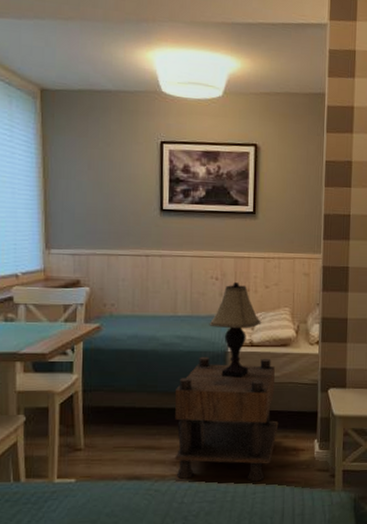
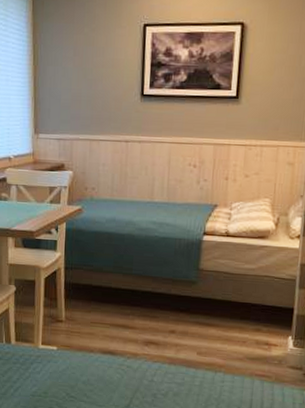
nightstand: present [174,356,279,482] -> none [147,243,252,371]
lamp: present [209,281,262,379] -> none [185,169,239,268]

